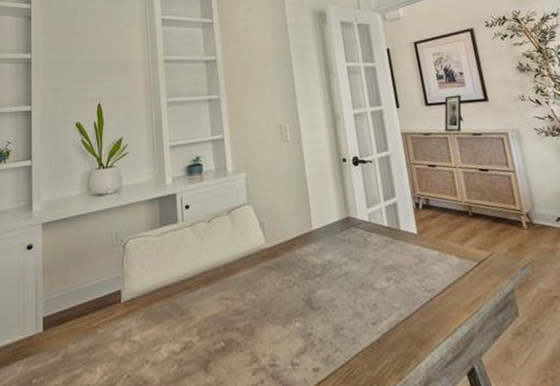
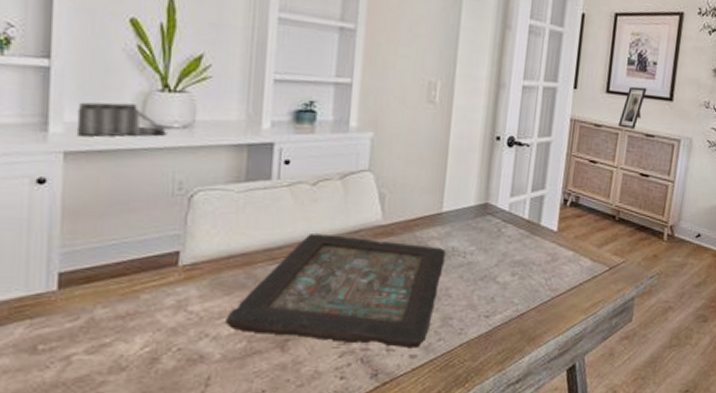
desk organizer: none [49,181,104,211] -> present [76,102,166,137]
decorative tray: none [159,261,325,362] -> present [225,234,446,348]

